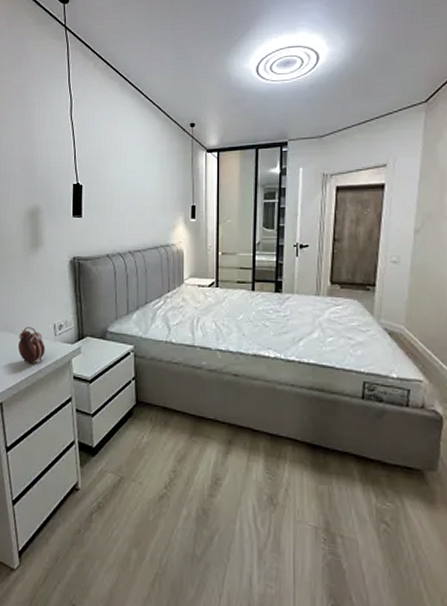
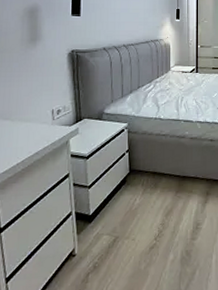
alarm clock: present [18,327,46,364] -> none [15,114,43,148]

